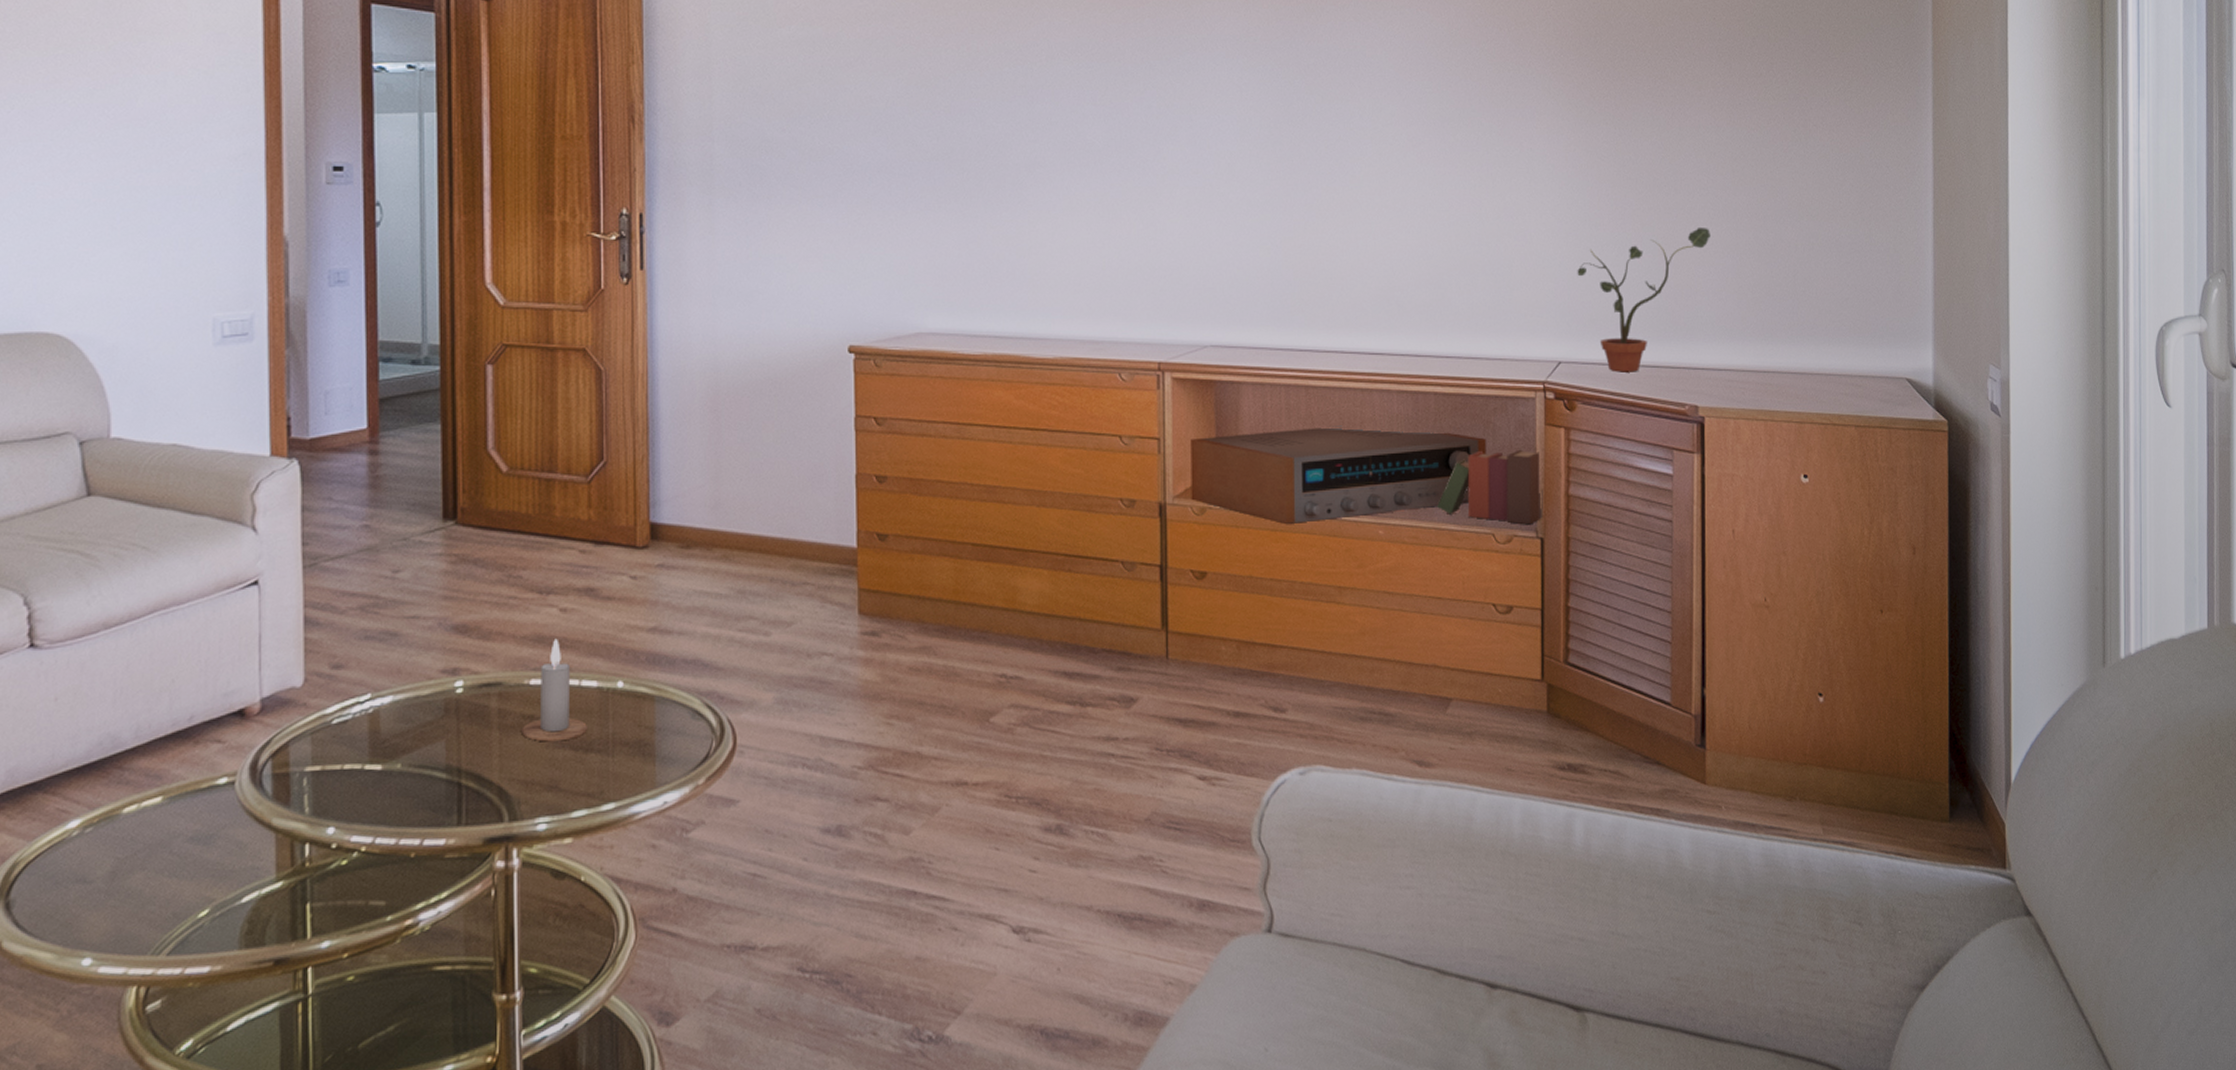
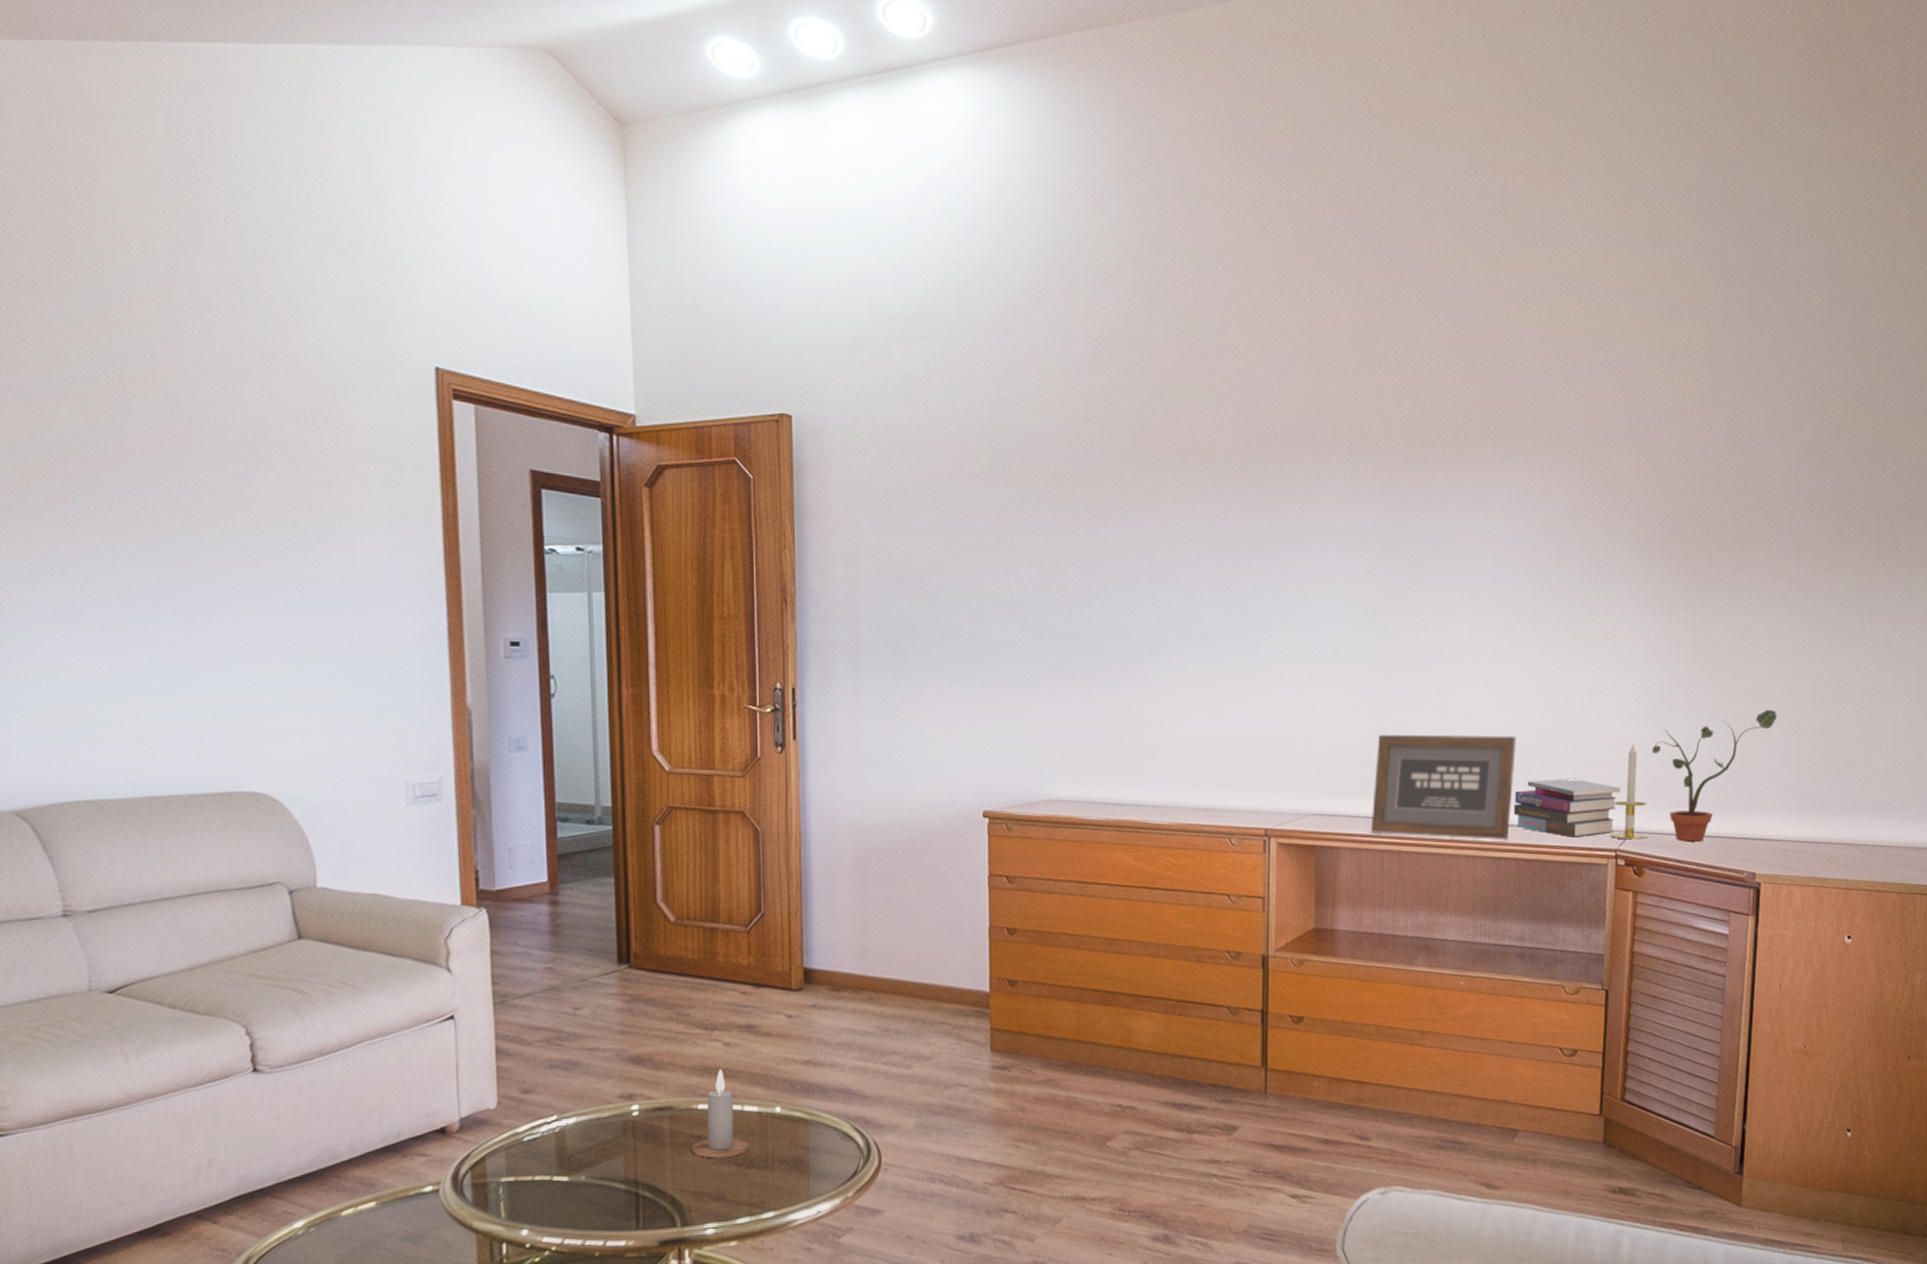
stereo receiver: present [1191,425,1486,524] -> none [1291,887,1561,975]
picture frame: none [1275,257,1429,373] -> present [1371,734,1517,841]
books: none [1429,304,1546,369] -> present [1513,778,1621,838]
books: present [1437,449,1543,525] -> none [1514,910,1610,978]
candle: none [1537,266,1578,371] -> present [1610,744,1648,840]

